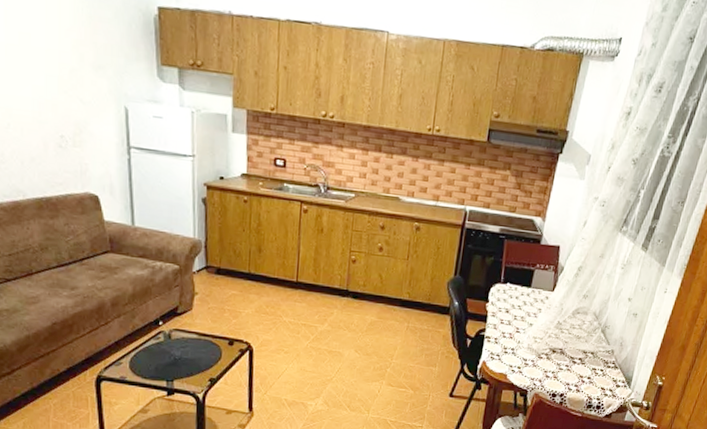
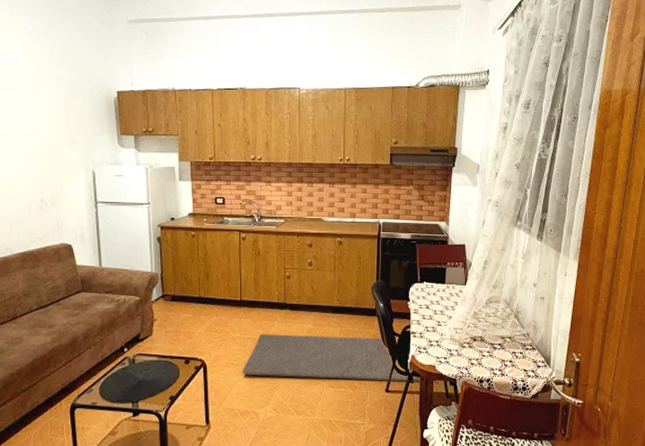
rug: none [293,321,506,392] -> present [242,333,437,382]

